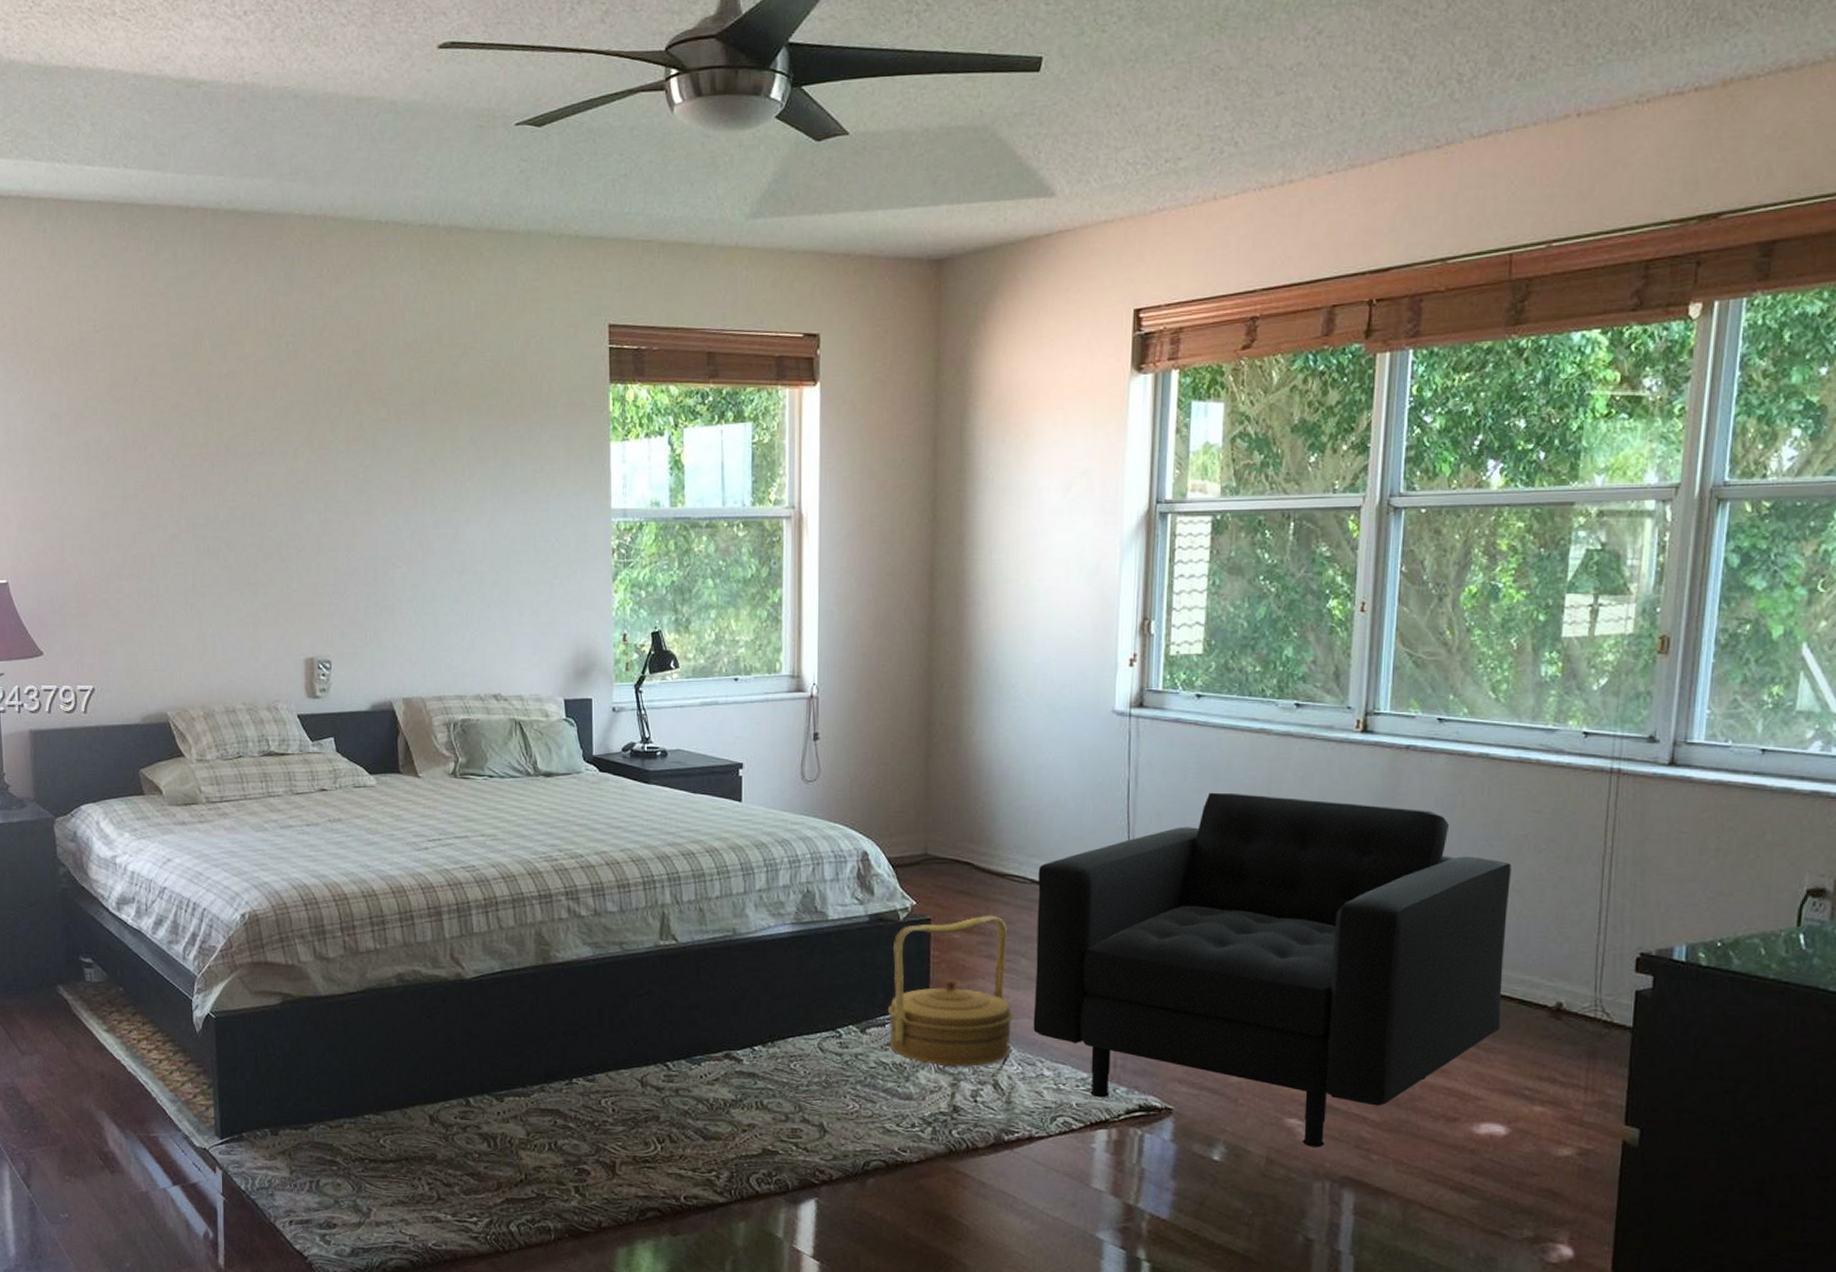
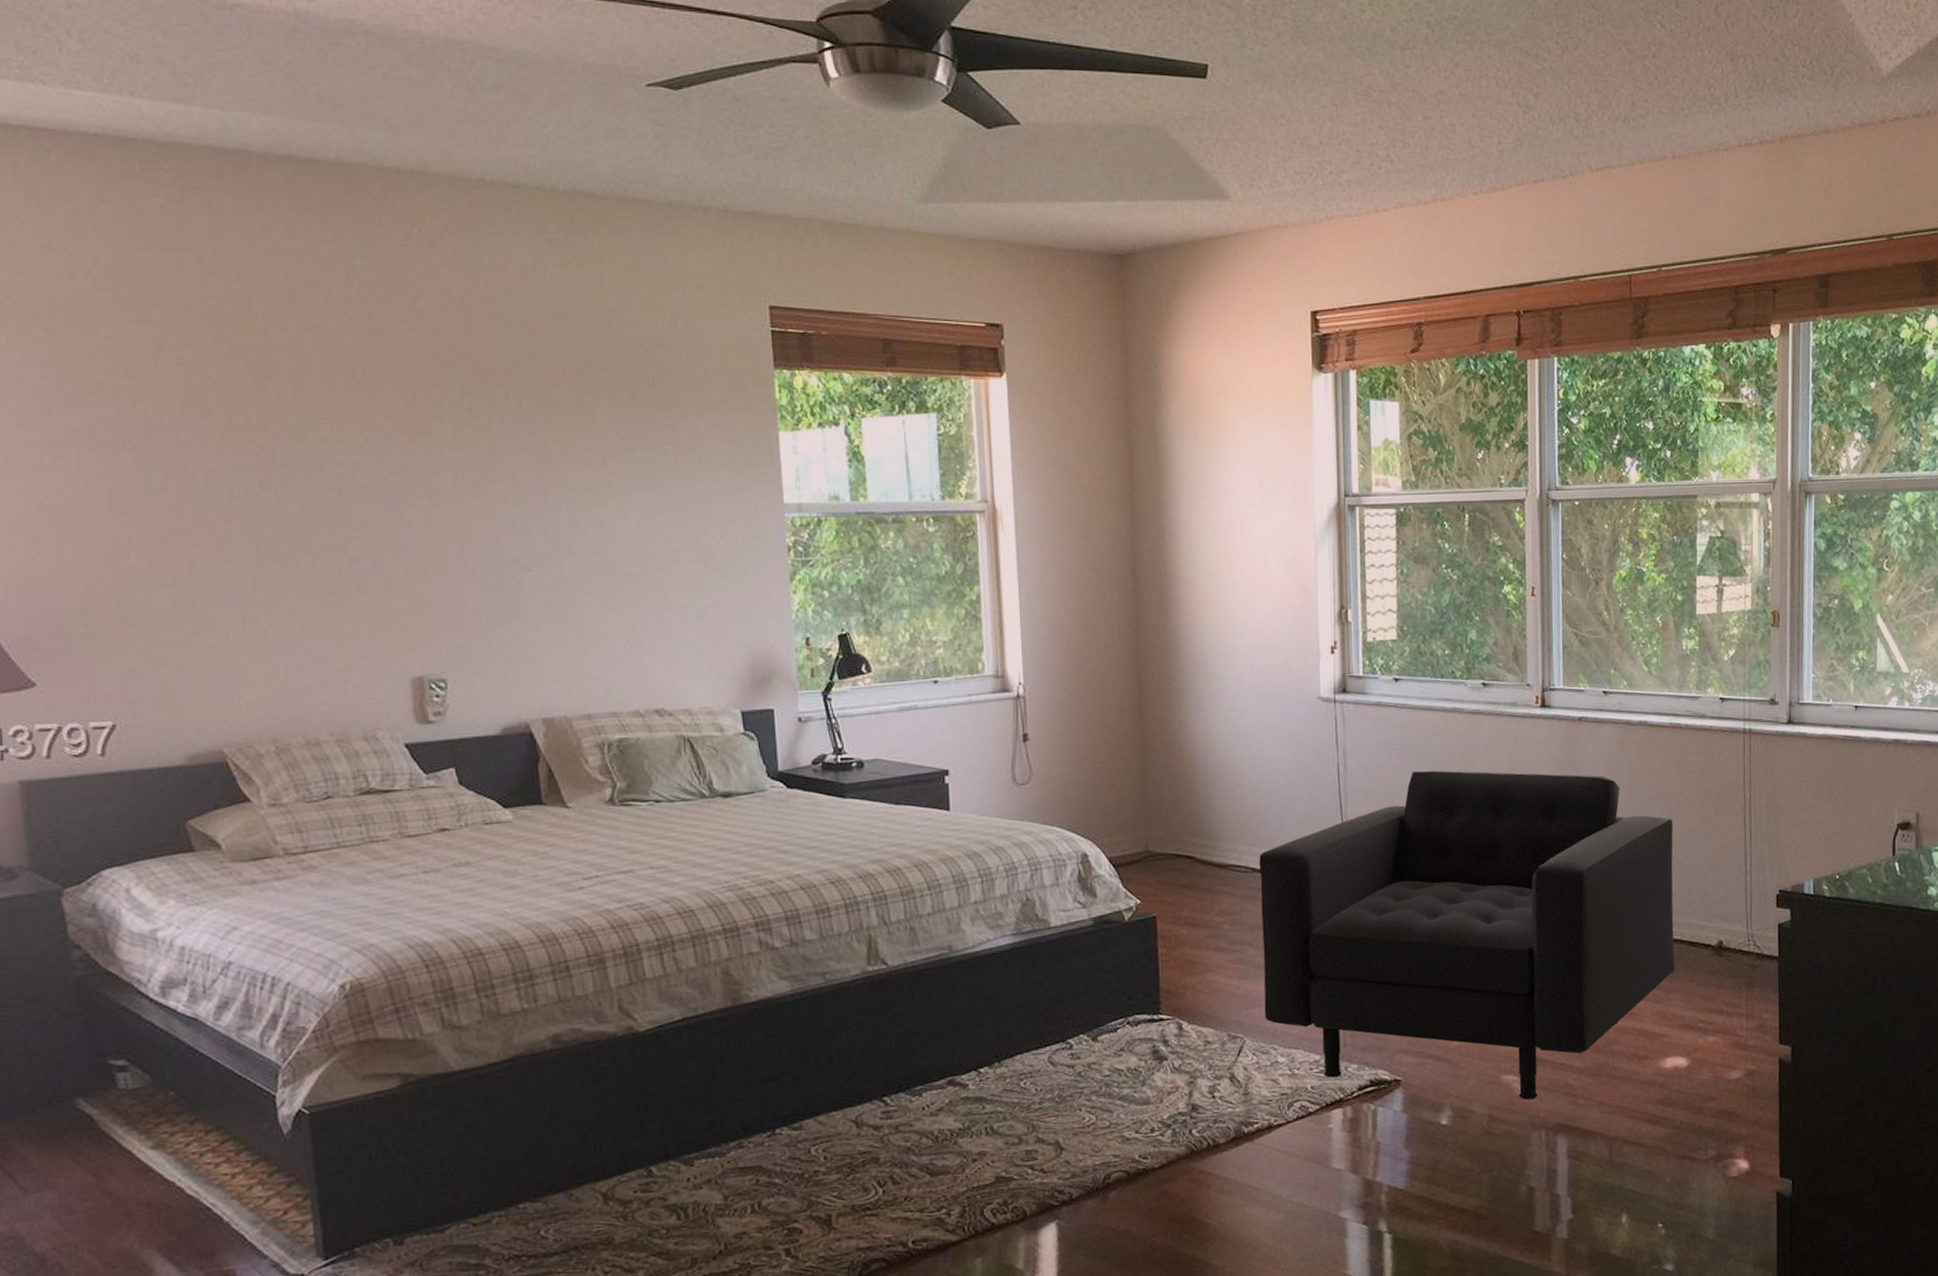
basket: present [887,915,1013,1067] -> none [1118,907,1244,1066]

